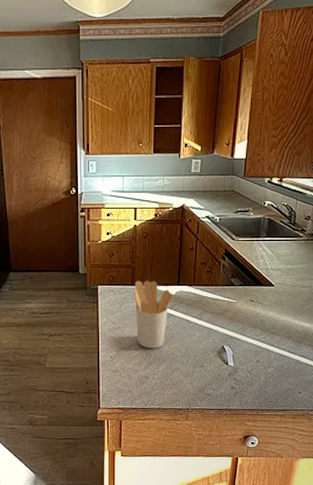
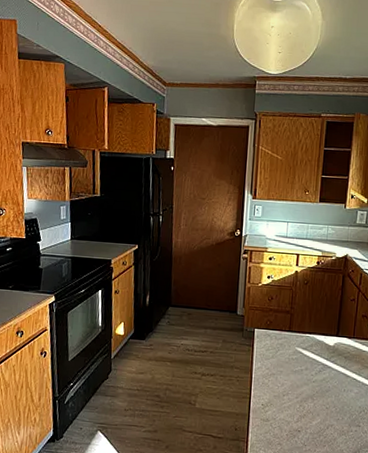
utensil holder: present [134,280,173,349] -> none [291,327,332,401]

